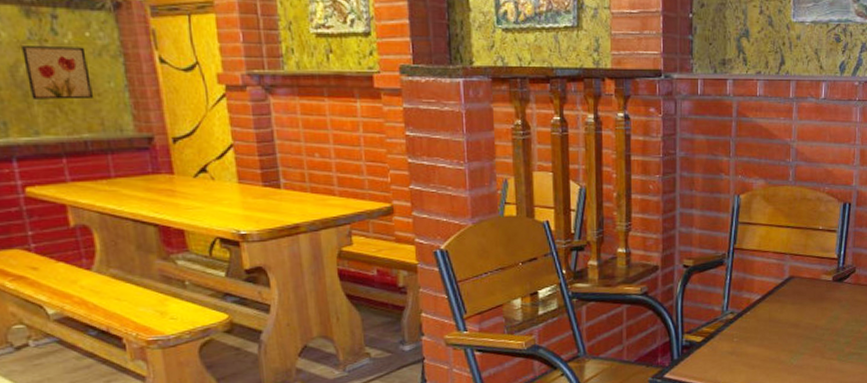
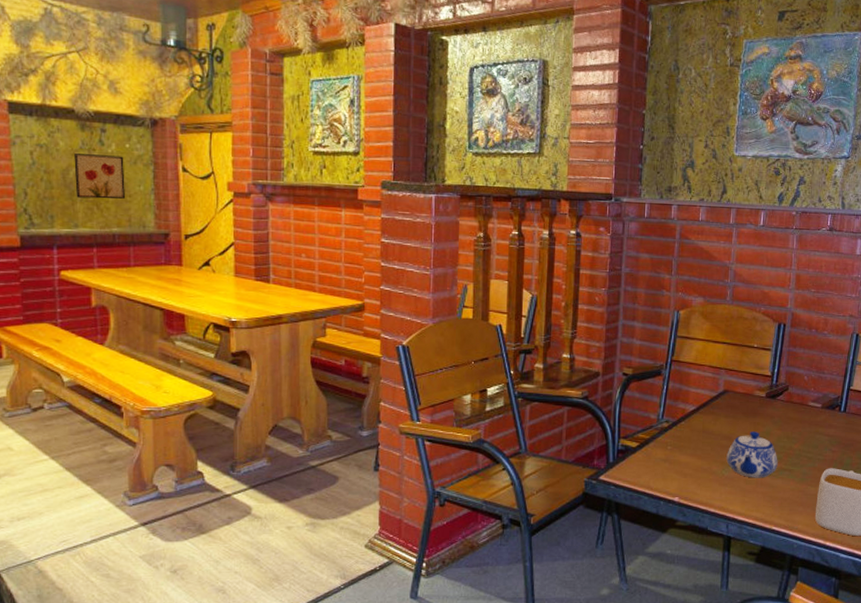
teapot: none [795,317,847,365] -> present [726,431,778,478]

